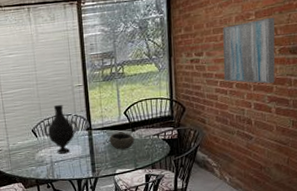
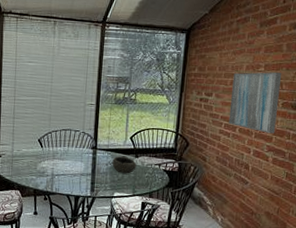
vase: present [43,104,79,154] -> none [49,118,85,168]

